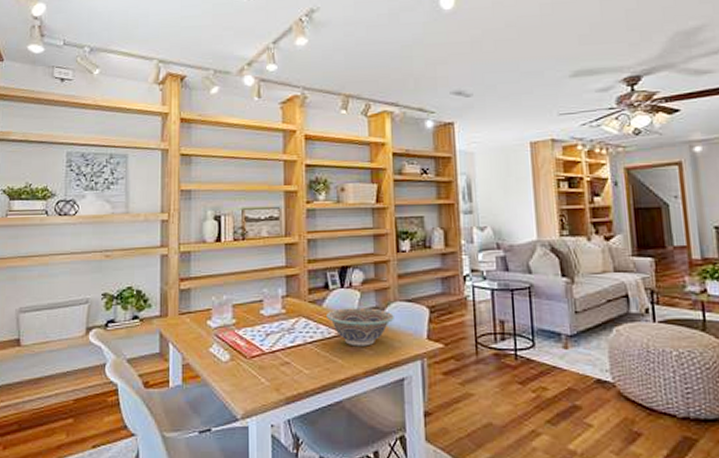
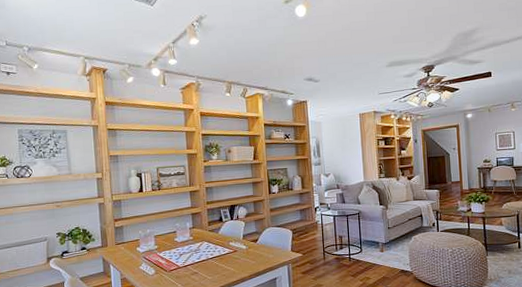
decorative bowl: present [327,308,394,347] -> none [222,232,269,259]

